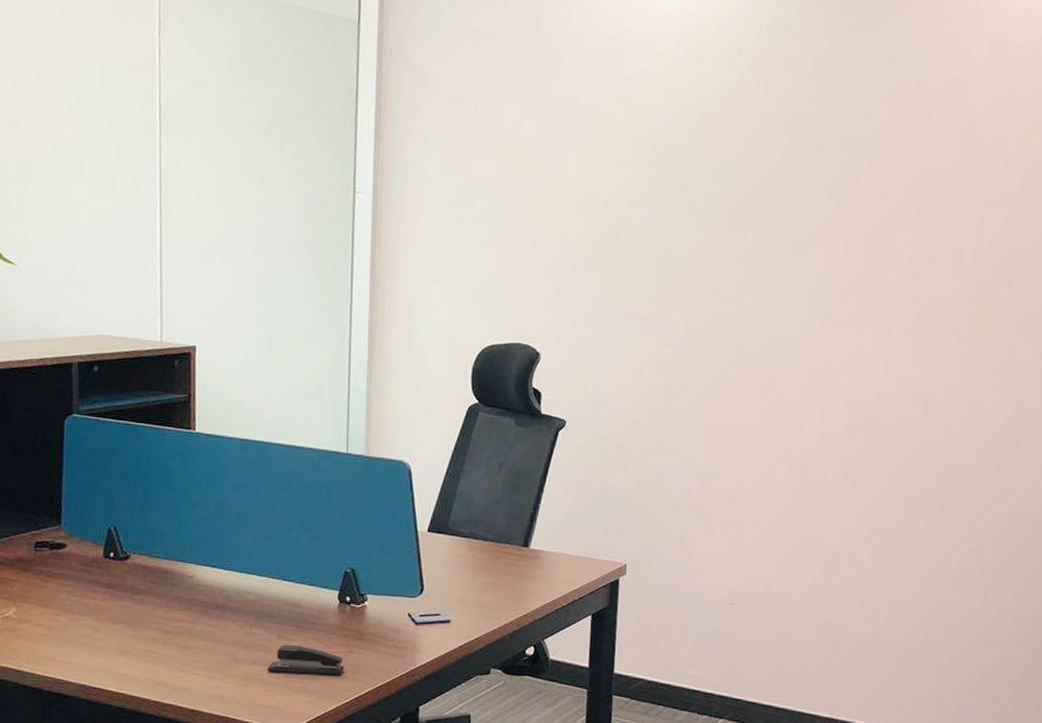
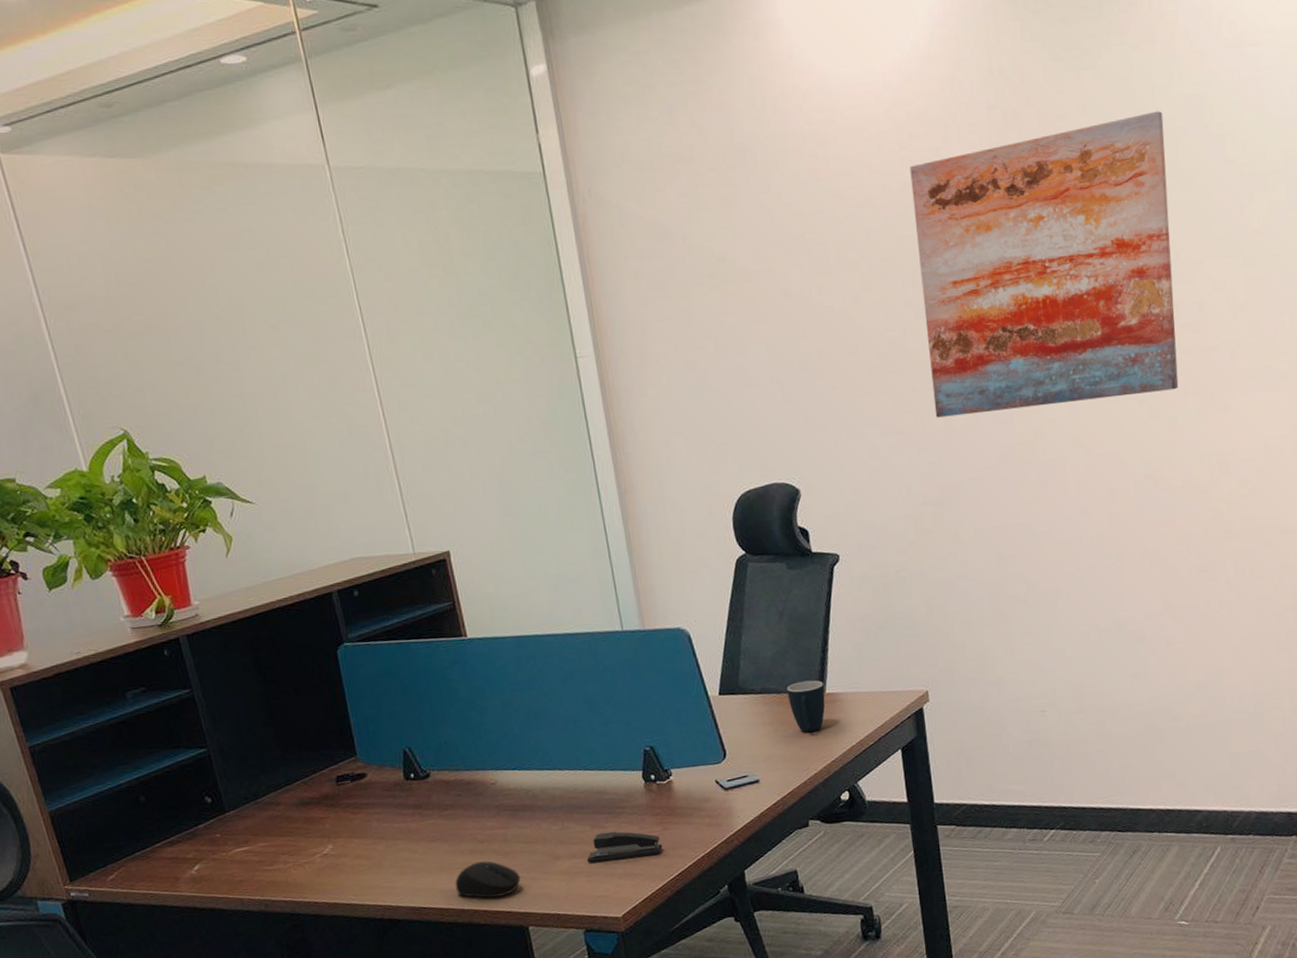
computer mouse: none [130,651,198,690] -> present [455,861,521,898]
mug: none [493,533,529,584] -> present [787,680,825,733]
wall art: none [677,83,924,331] -> present [910,111,1179,418]

